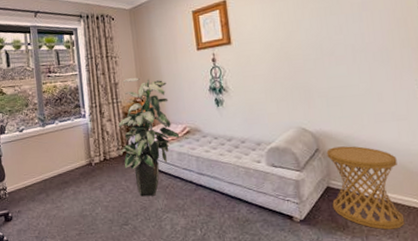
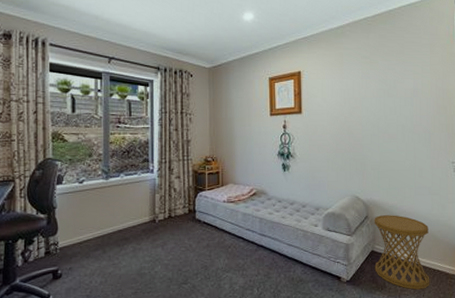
indoor plant: present [118,78,180,197] -> none [186,137,246,256]

